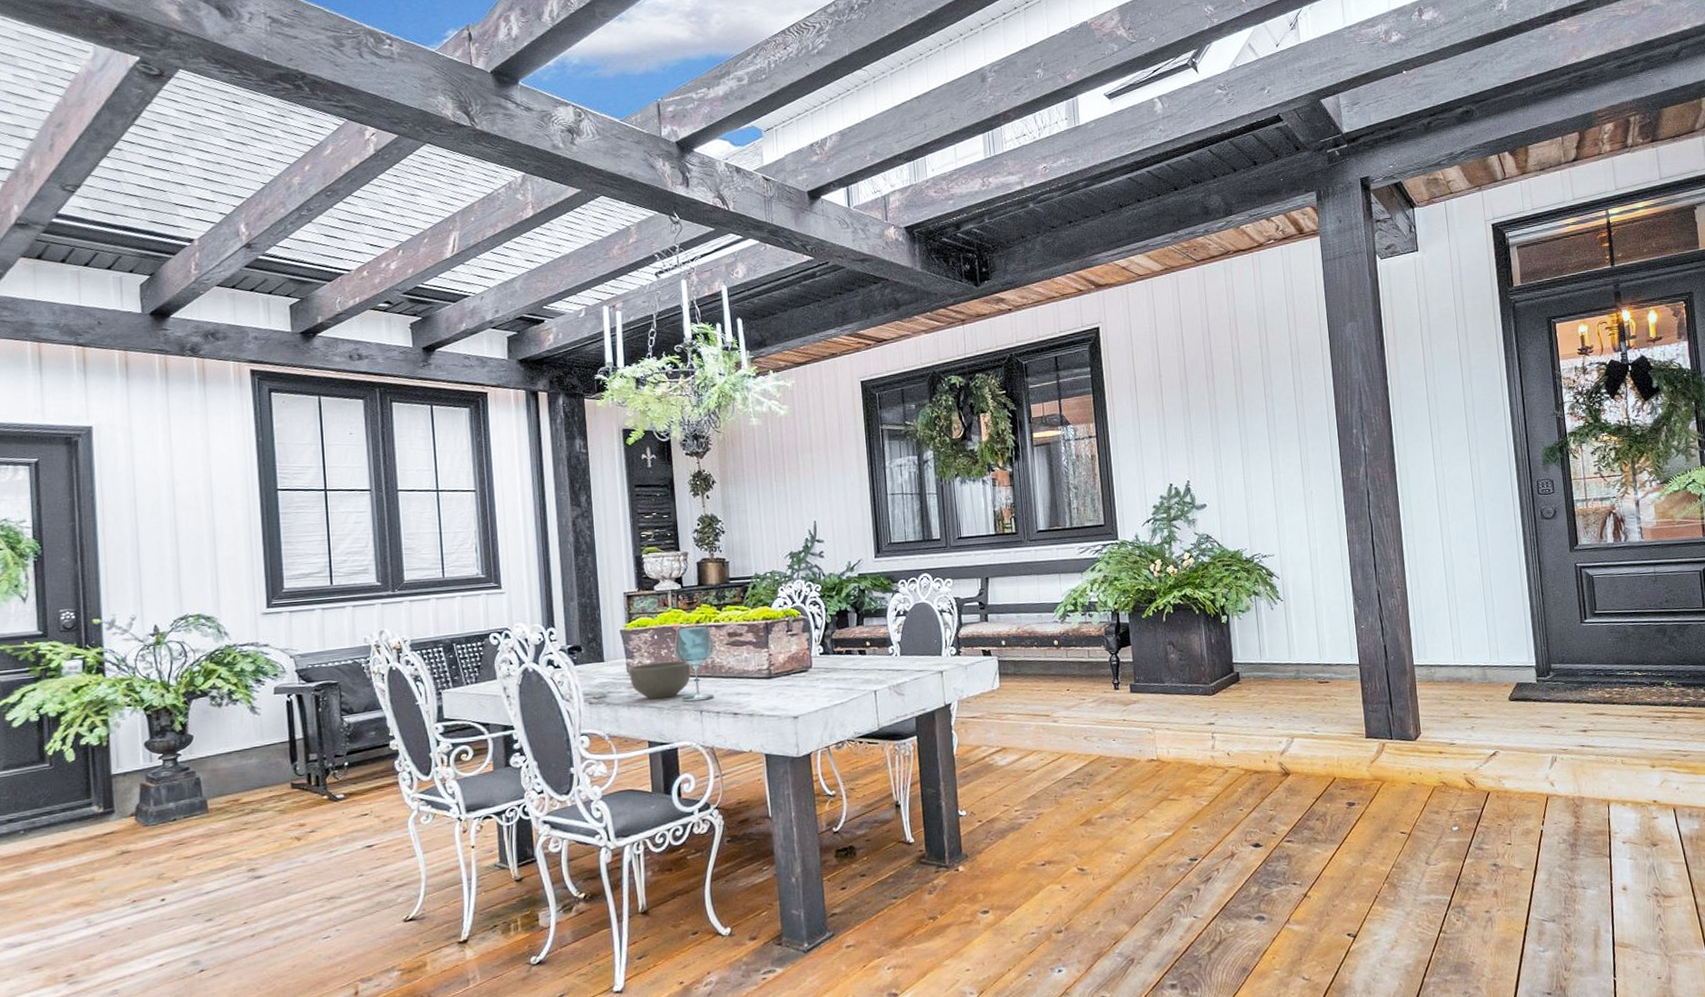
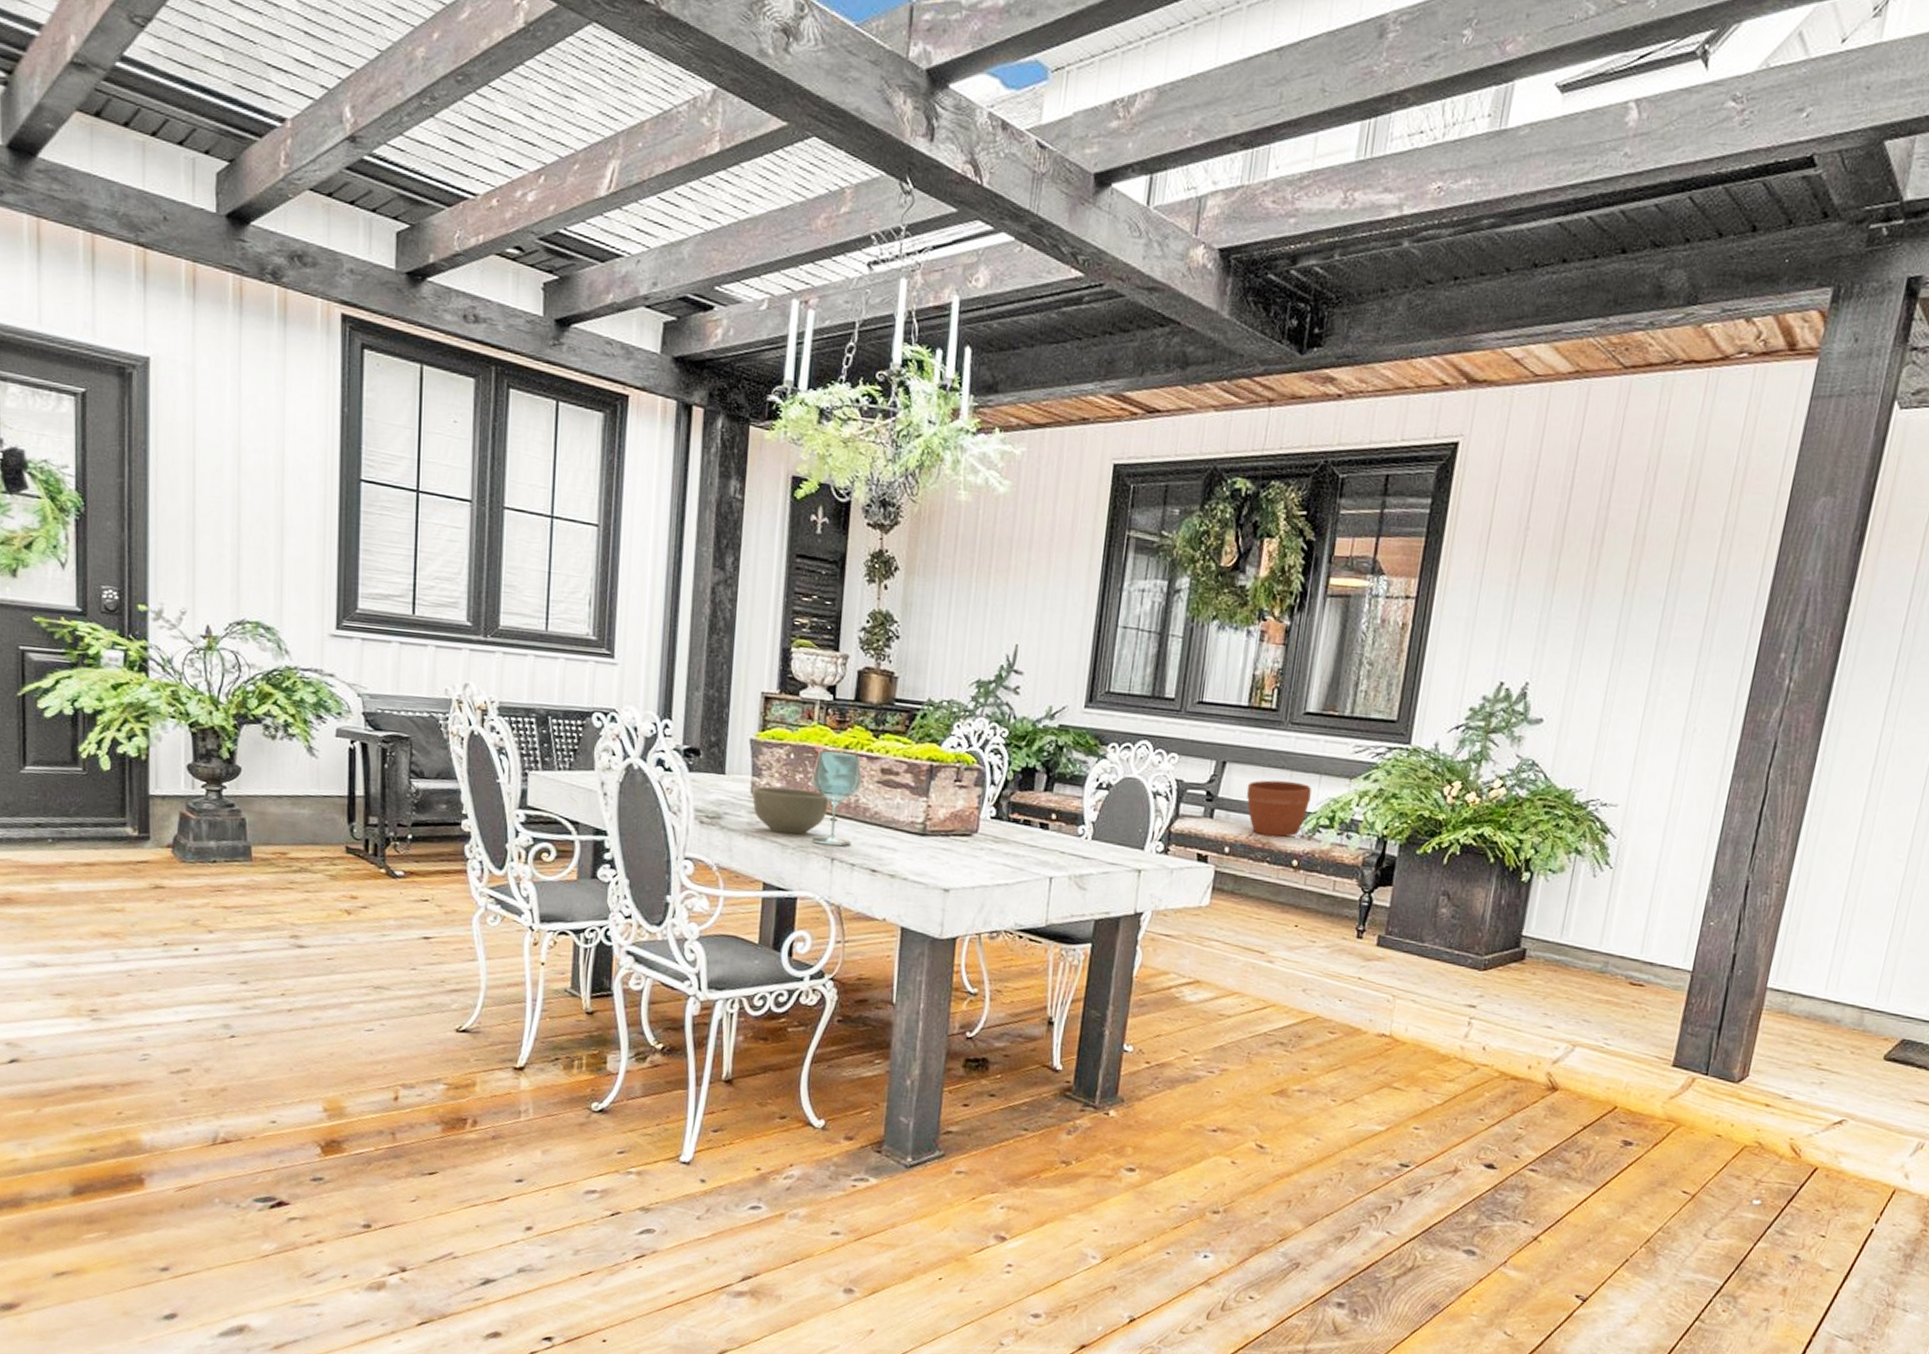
flowerpot: none [1007,582,1056,627] -> present [1246,780,1312,837]

